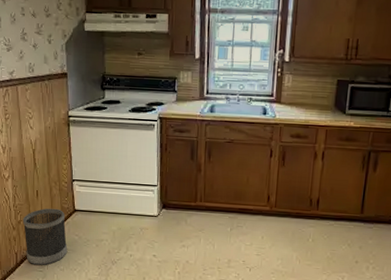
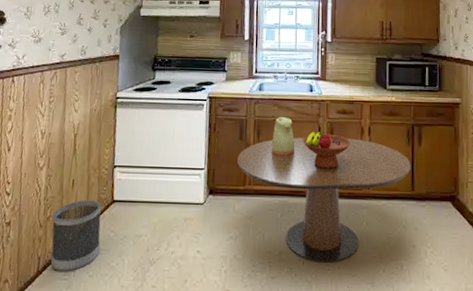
dining table: none [189,159,363,271] -> present [237,137,411,263]
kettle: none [222,139,246,177] -> present [271,117,295,156]
fruit bowl: none [254,154,303,190] -> present [303,131,351,169]

